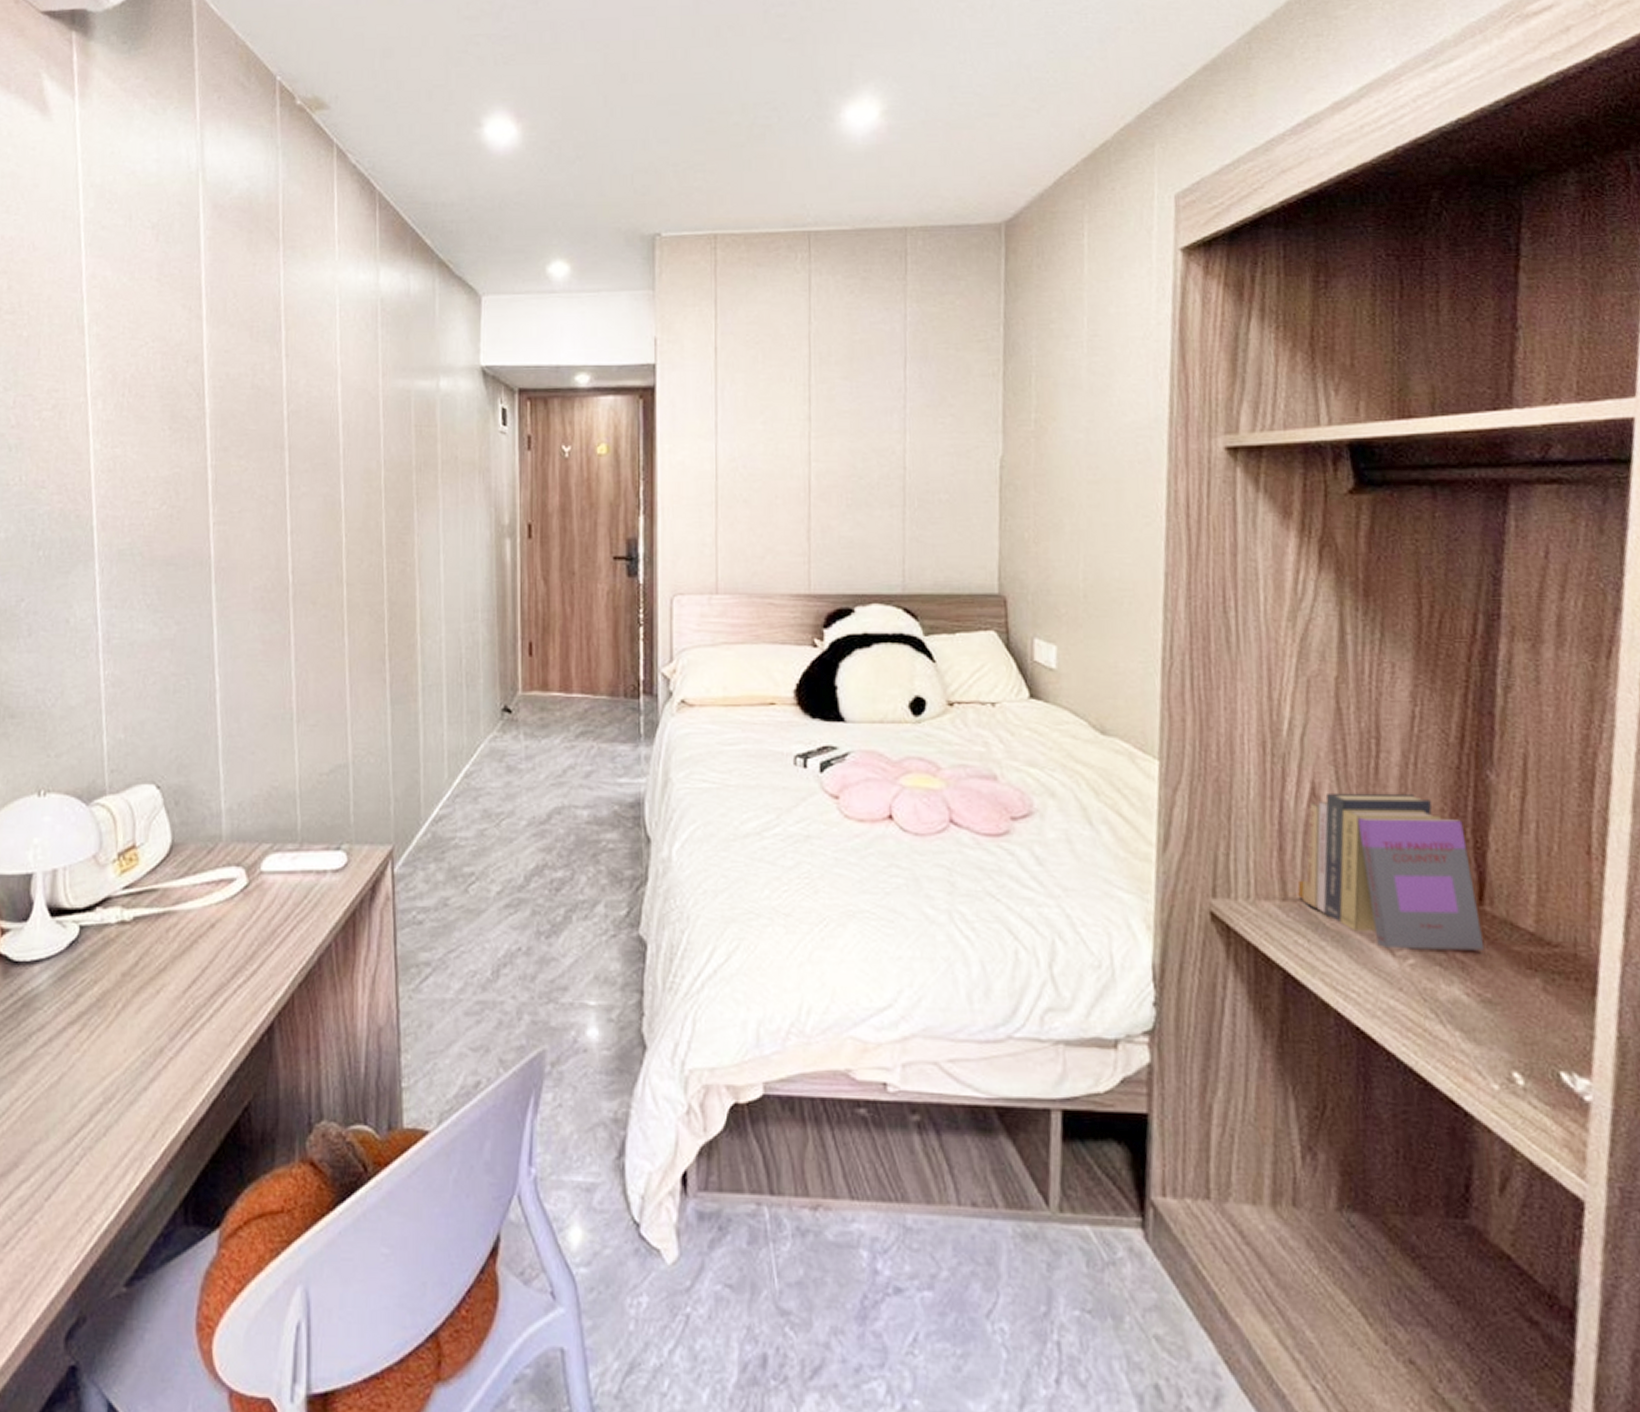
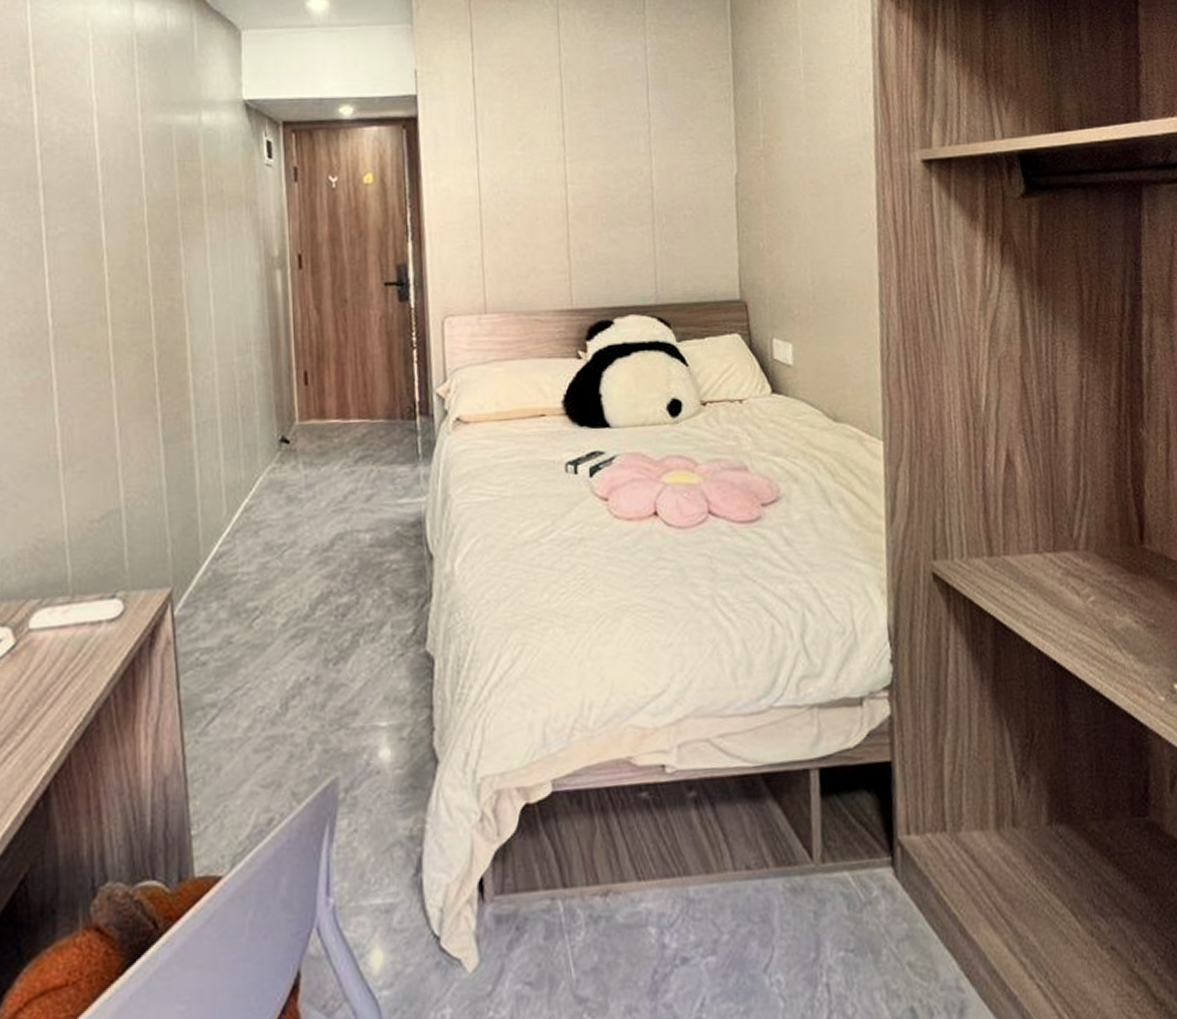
books: present [1297,792,1485,951] -> none [1000,453,1147,590]

